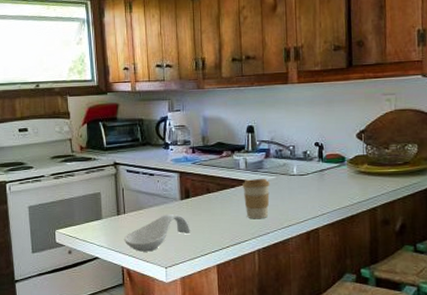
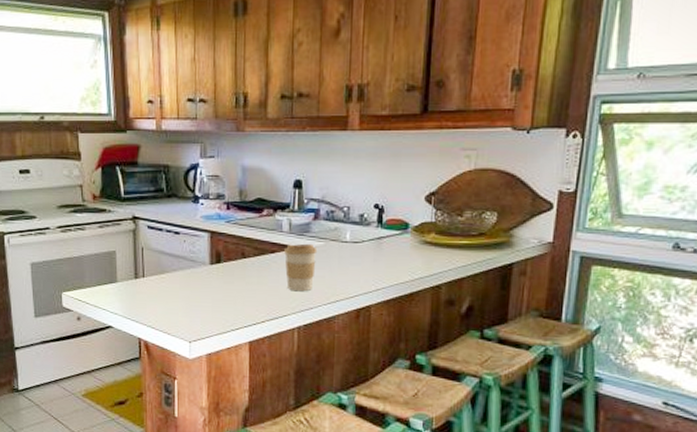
spoon rest: present [123,213,190,252] -> none [141,279,220,323]

